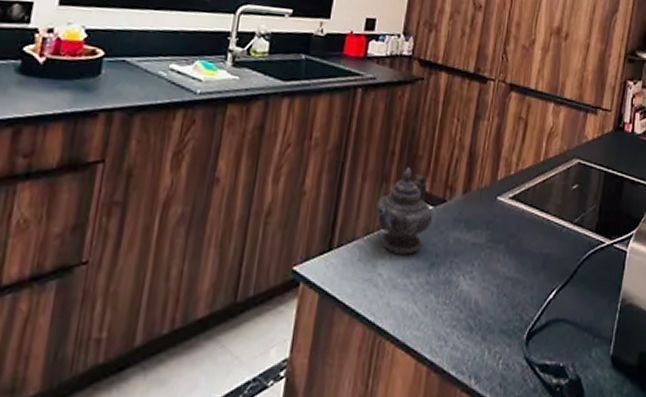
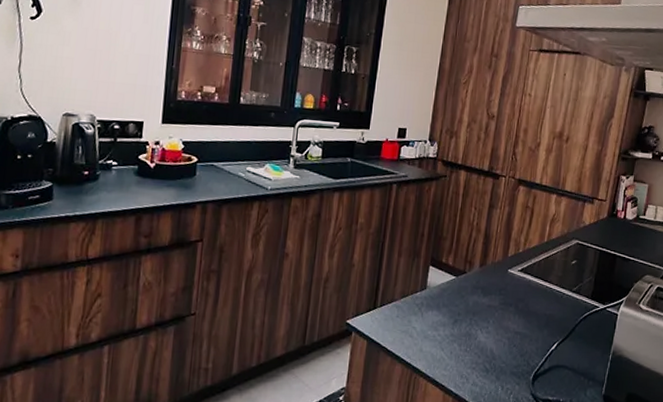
teapot: present [375,167,433,254] -> none [409,246,456,313]

